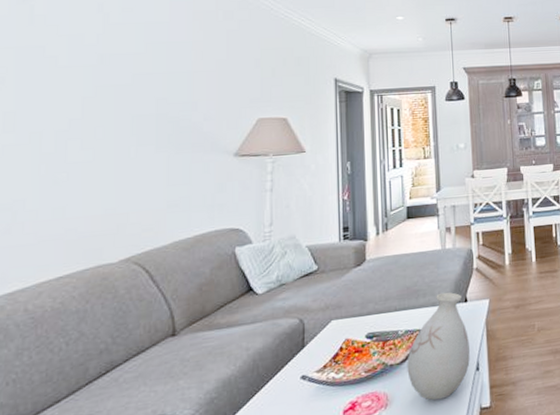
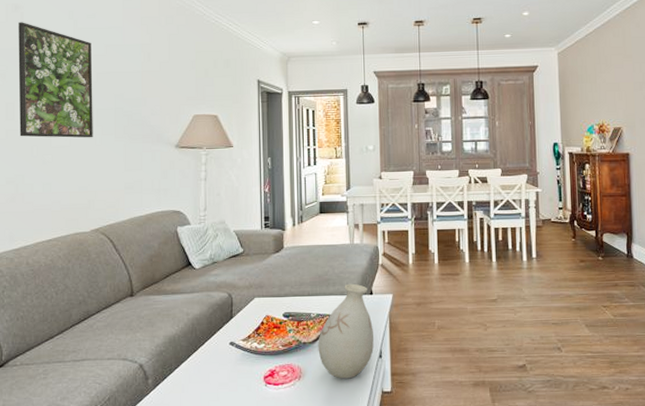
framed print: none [21,16,128,153] -> present [18,22,93,138]

